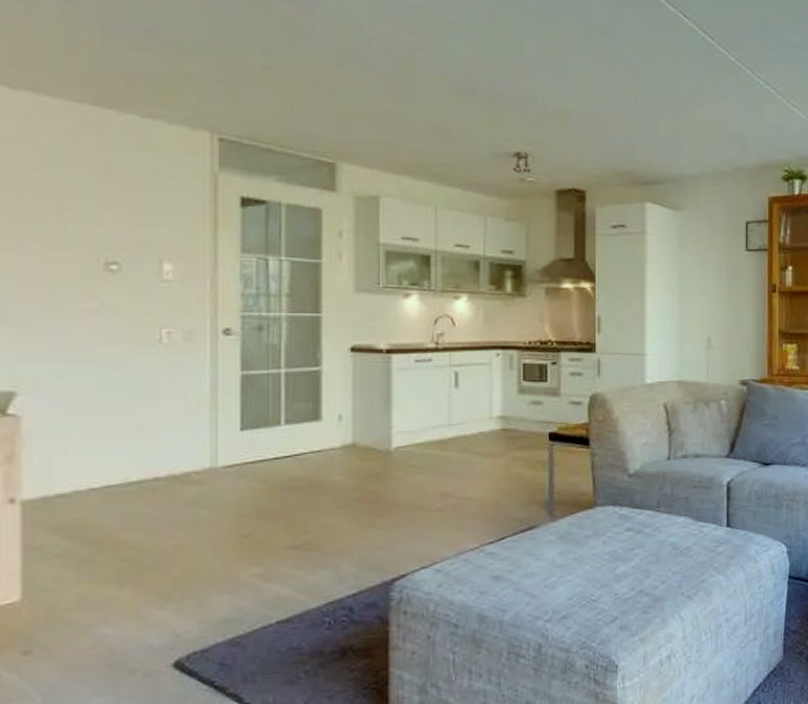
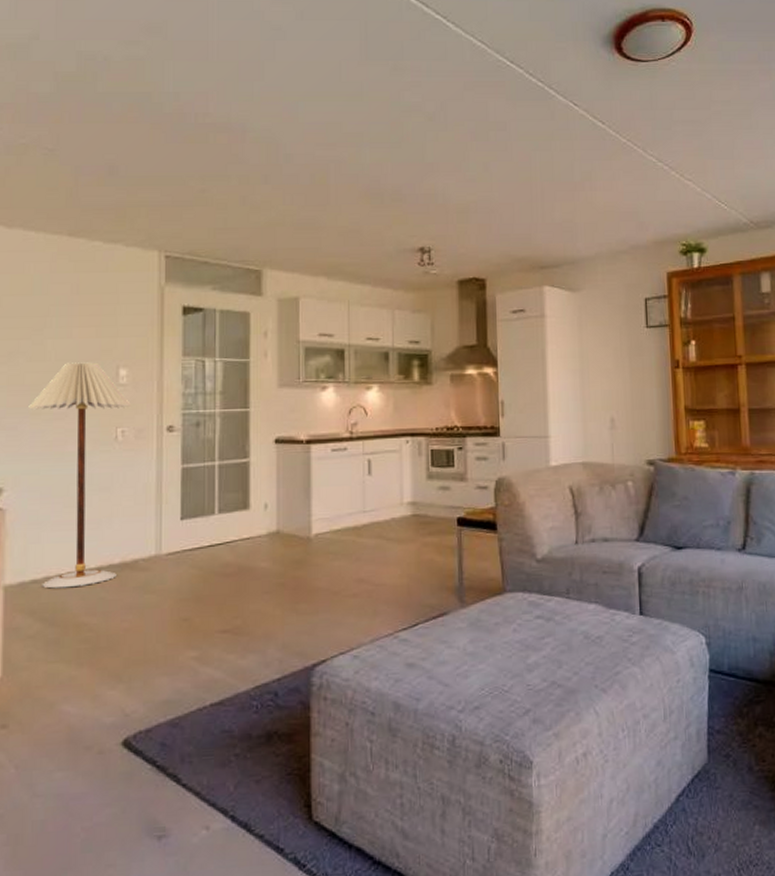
floor lamp: none [47,252,180,504] -> present [28,362,132,589]

